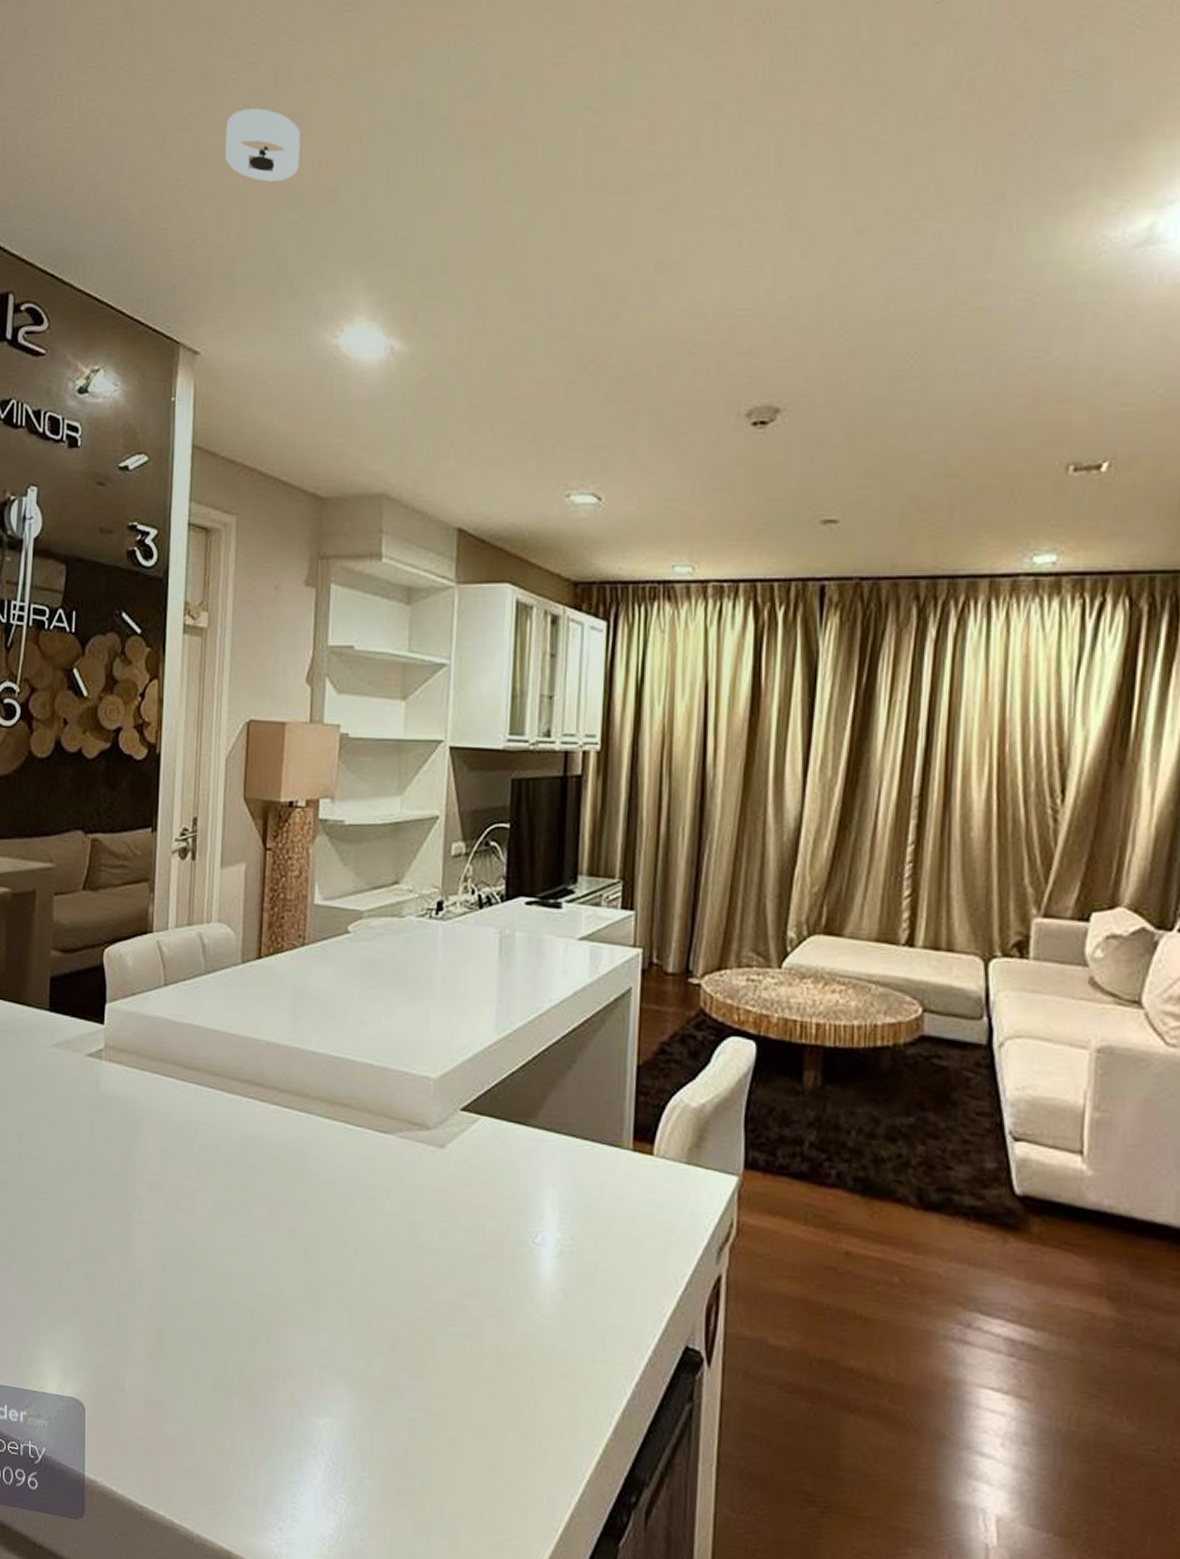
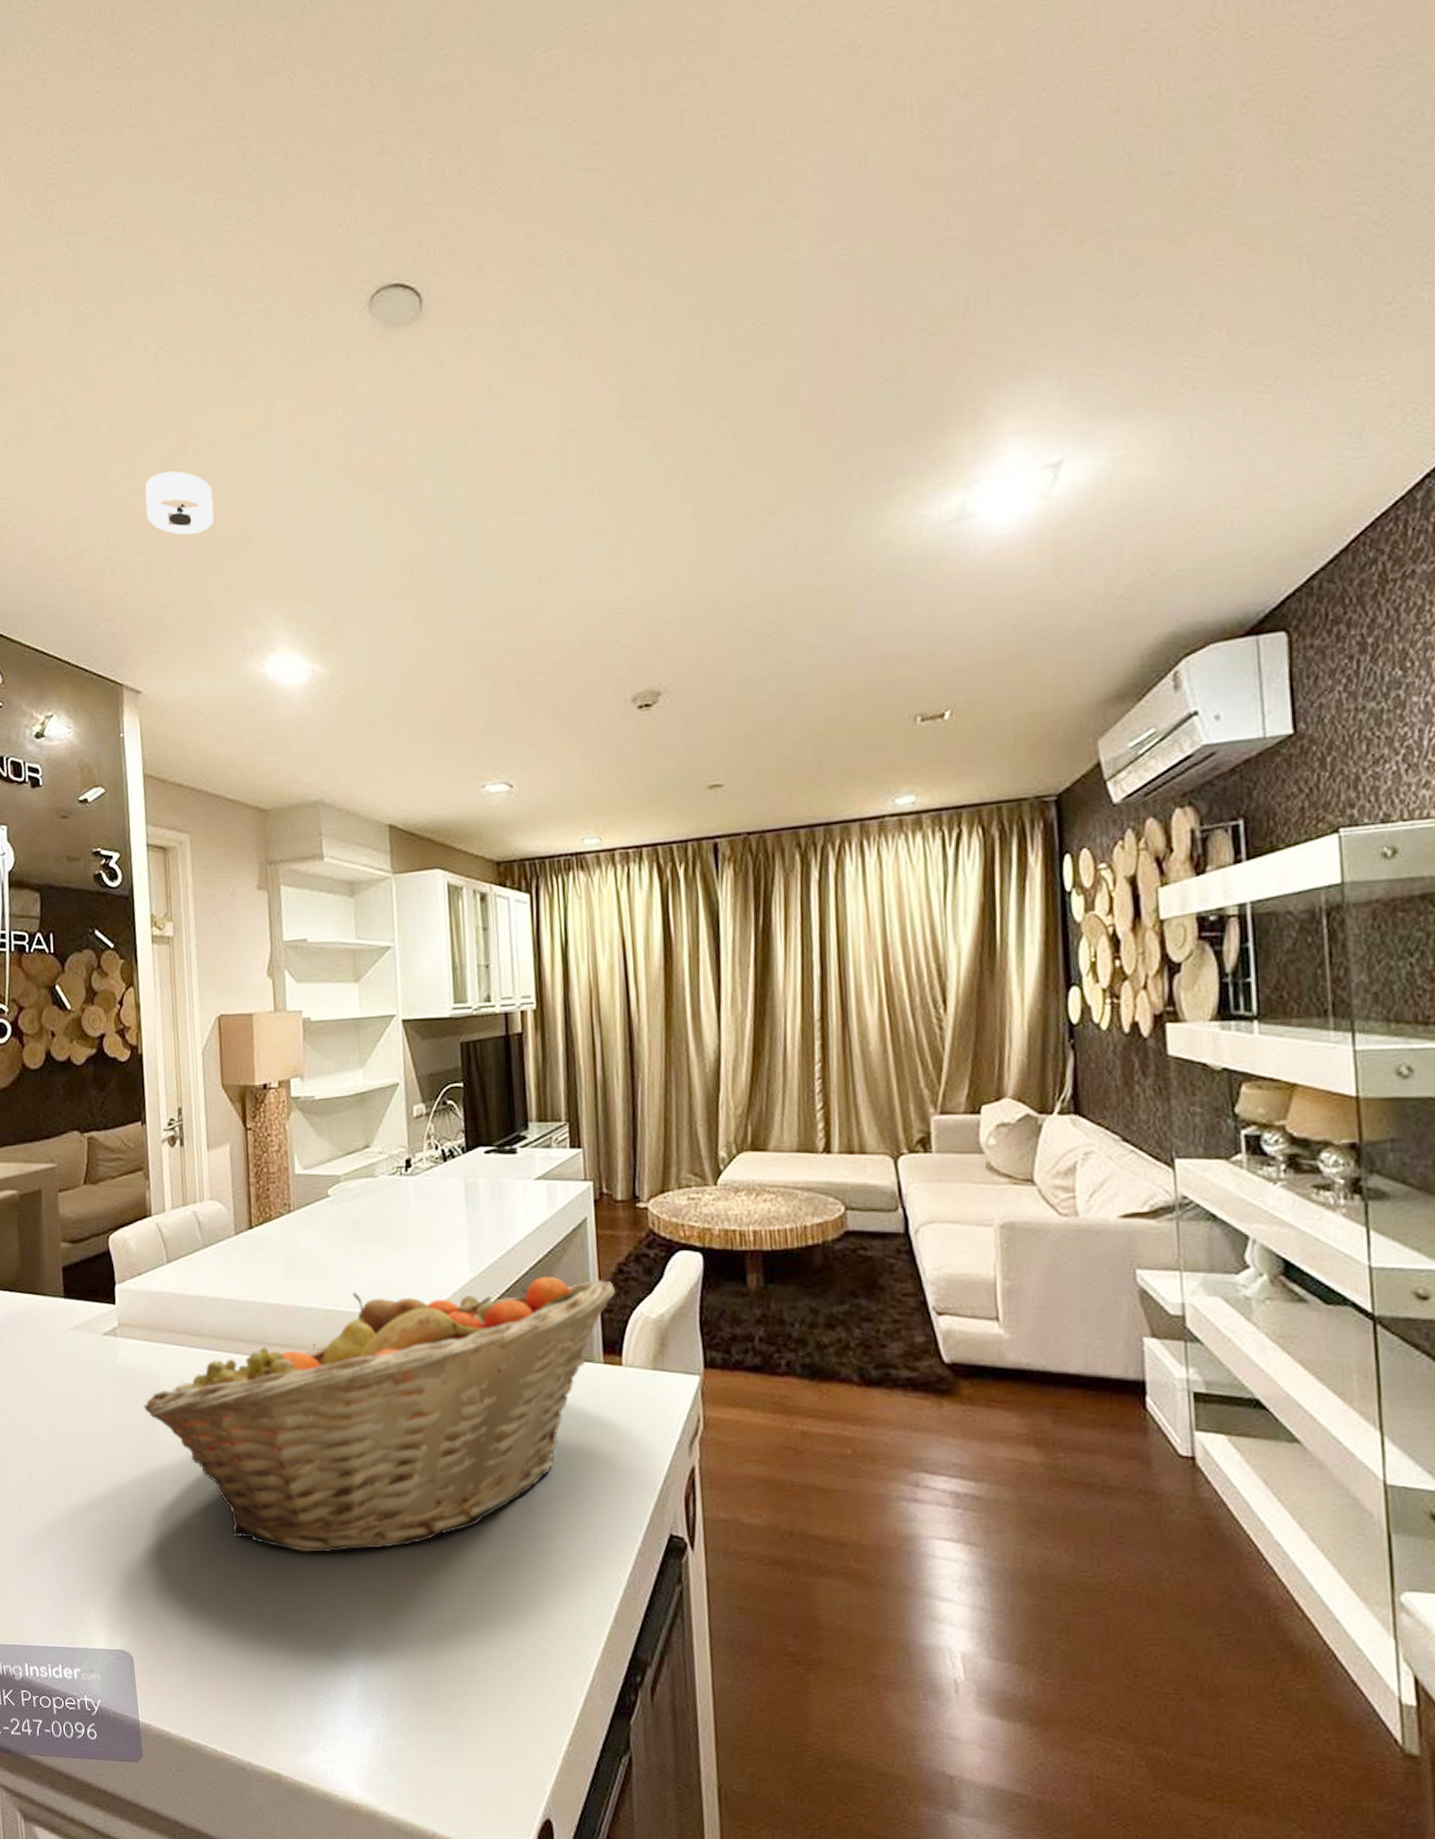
fruit basket: none [123,1040,656,1323] -> present [144,1276,616,1553]

